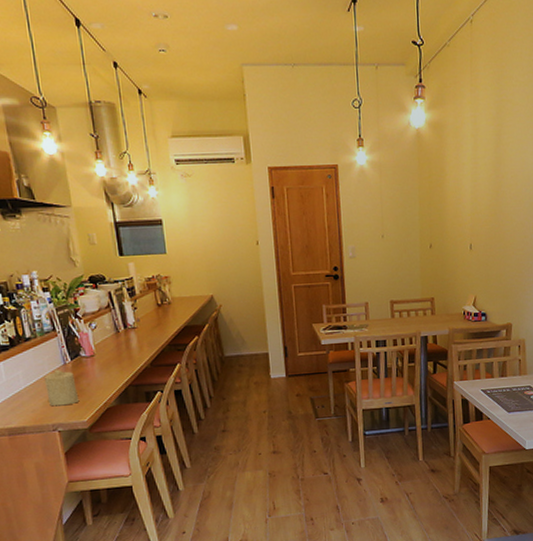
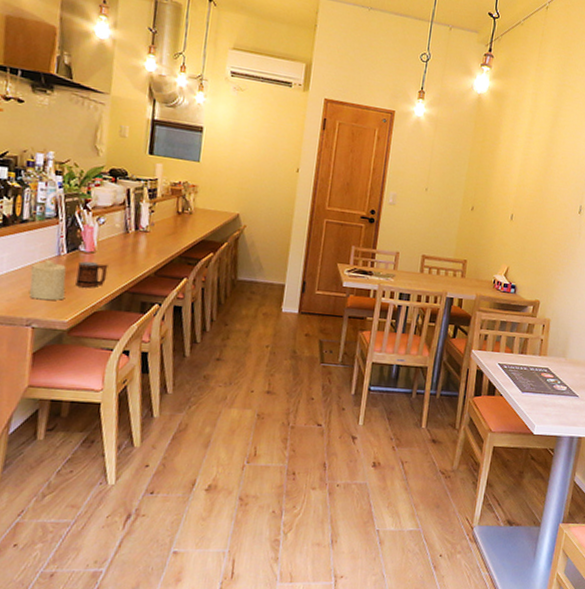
mug: none [83,364,110,389] -> present [75,261,108,288]

